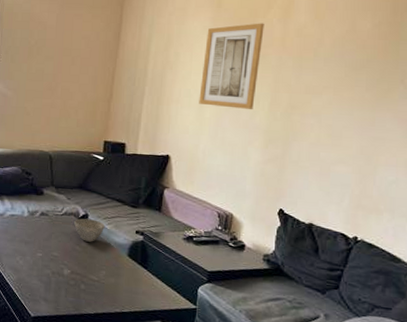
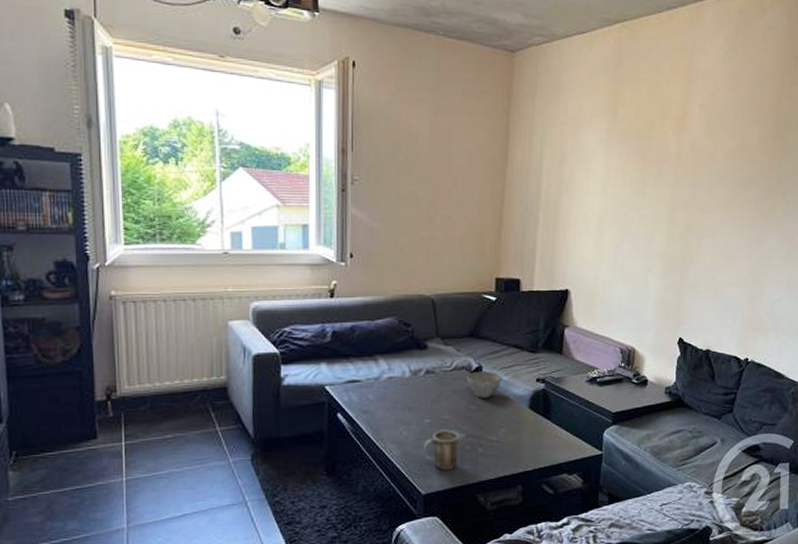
mug: none [34,264,66,300] -> present [422,429,460,471]
wall art: present [199,23,264,109] -> none [597,135,660,233]

